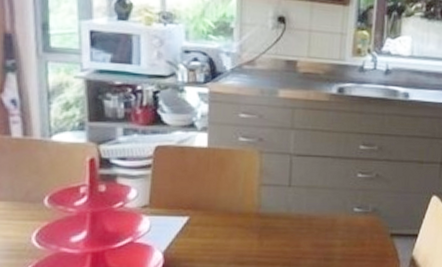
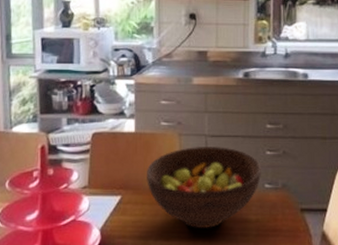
fruit bowl: none [219,166,351,252] -> present [146,146,261,228]

